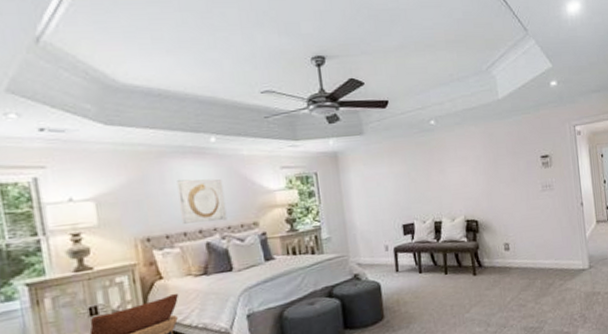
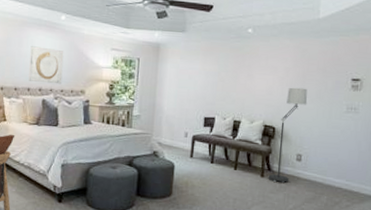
floor lamp: none [480,174,504,278] -> present [268,87,308,183]

